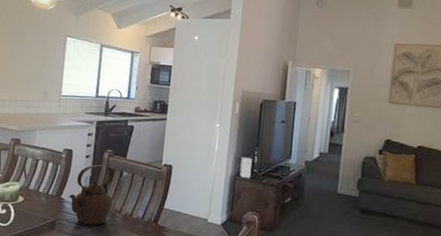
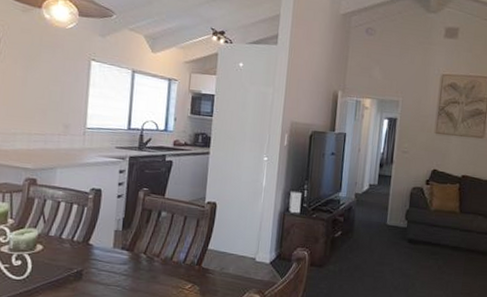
teapot: present [69,164,113,226] -> none [98,205,150,273]

